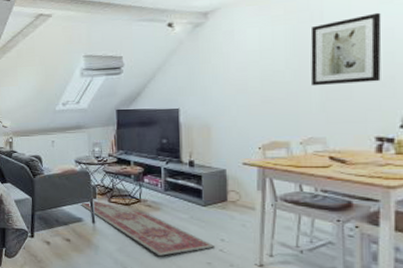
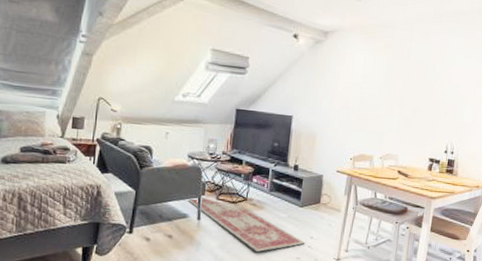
wall art: present [310,12,382,86] -> none [395,61,446,115]

